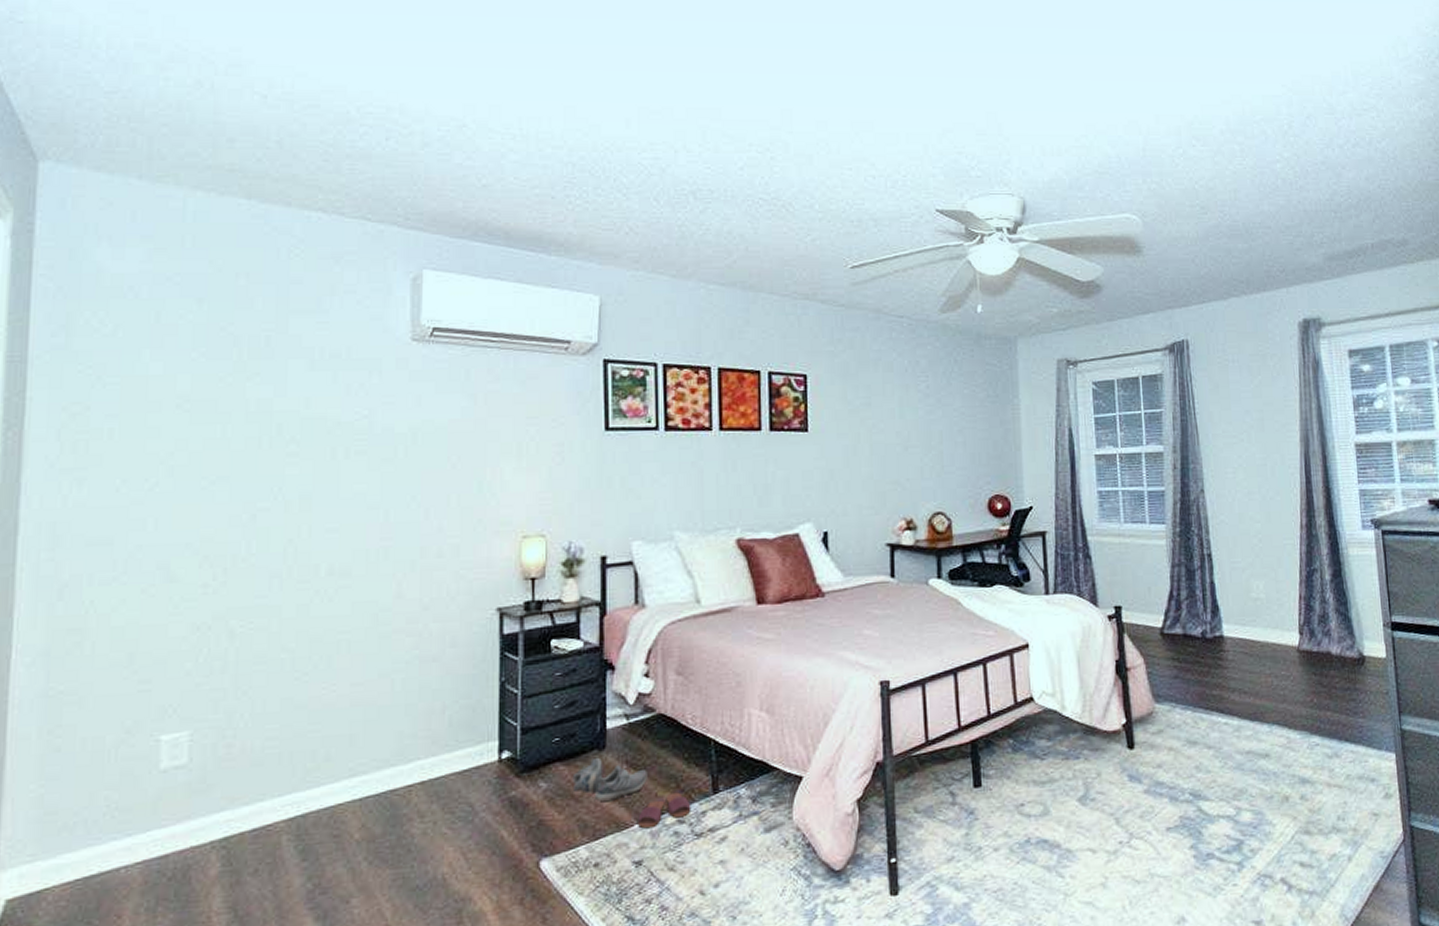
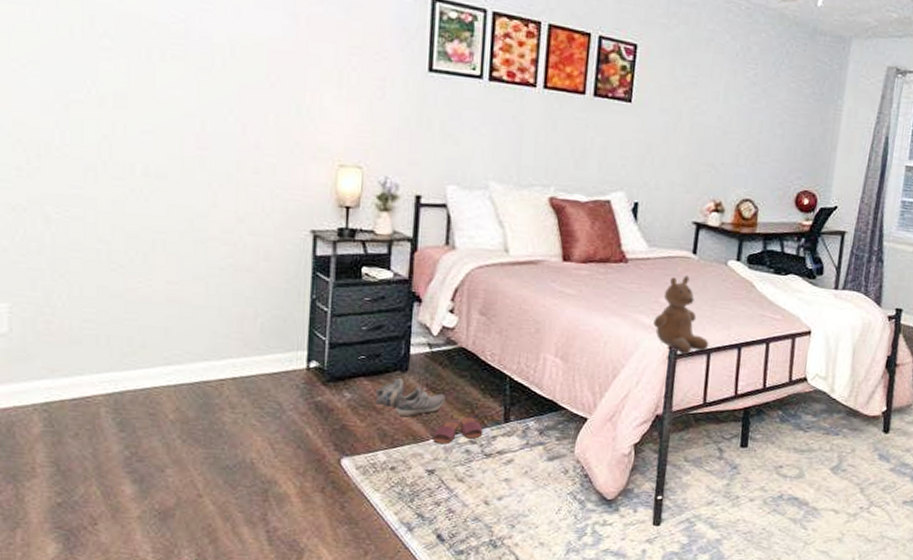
teddy bear: none [860,602,922,689] -> present [653,275,709,355]

